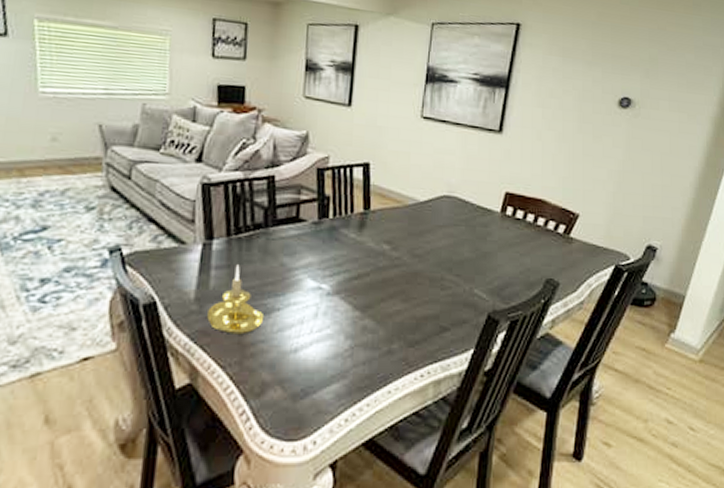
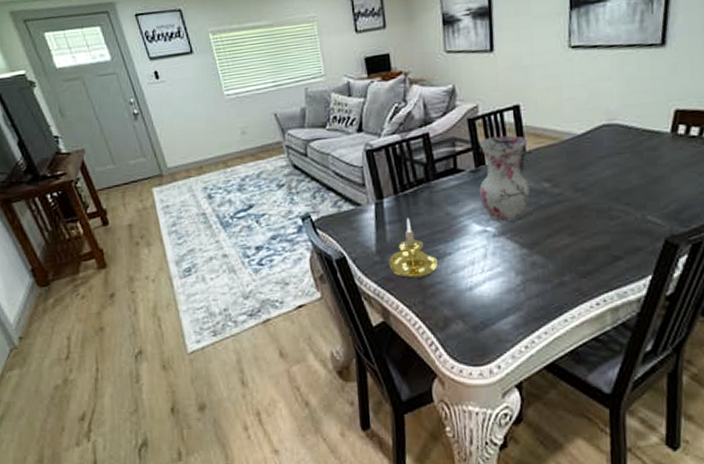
vase: none [319,189,374,282] -> present [479,135,530,223]

